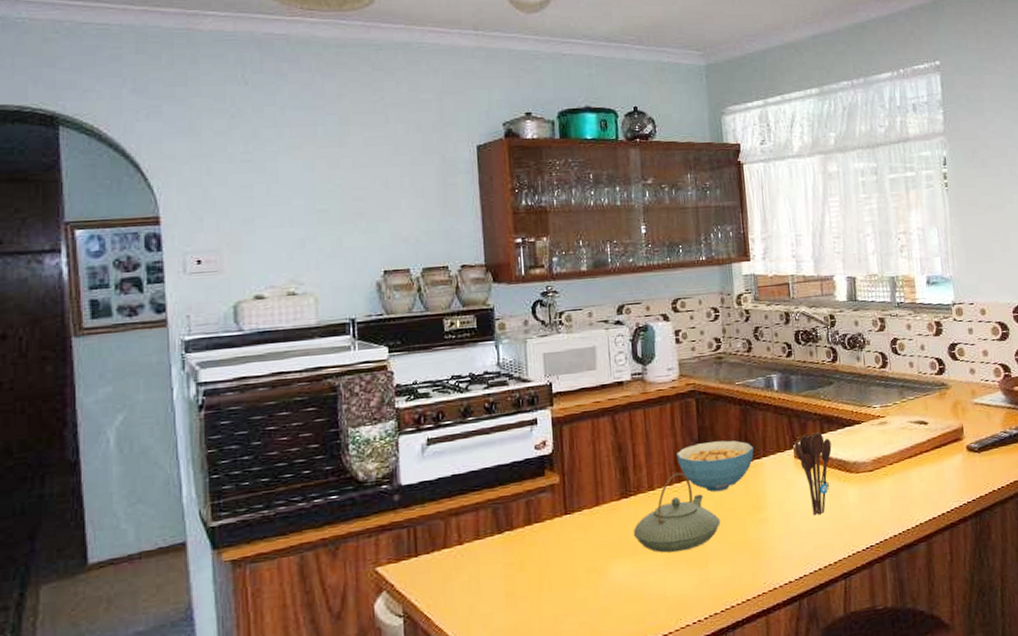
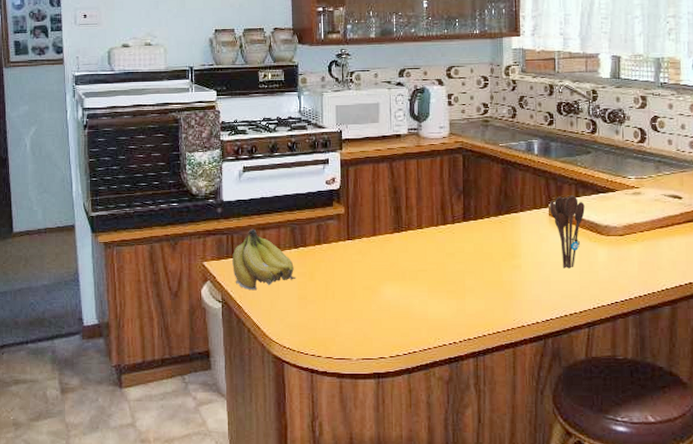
fruit: none [416,515,502,595] -> present [232,228,296,291]
teapot: present [633,472,721,553] -> none [402,216,479,283]
cereal bowl: present [676,440,754,492] -> none [443,194,512,237]

